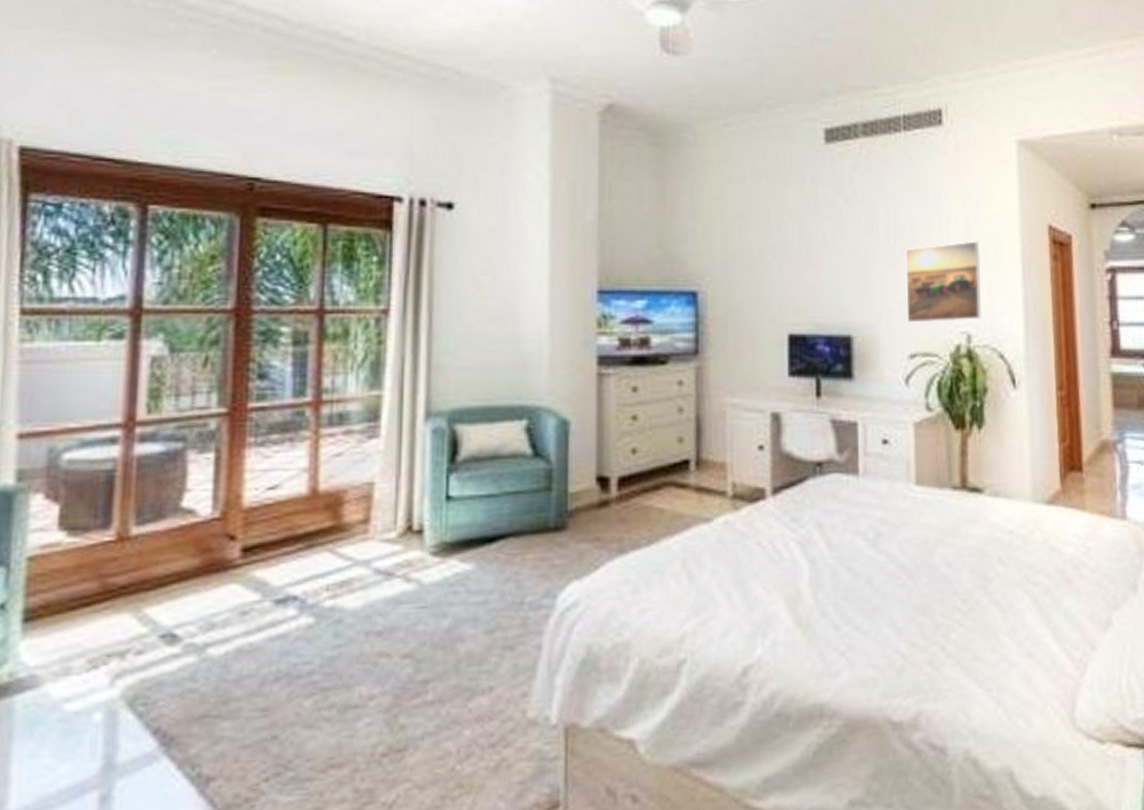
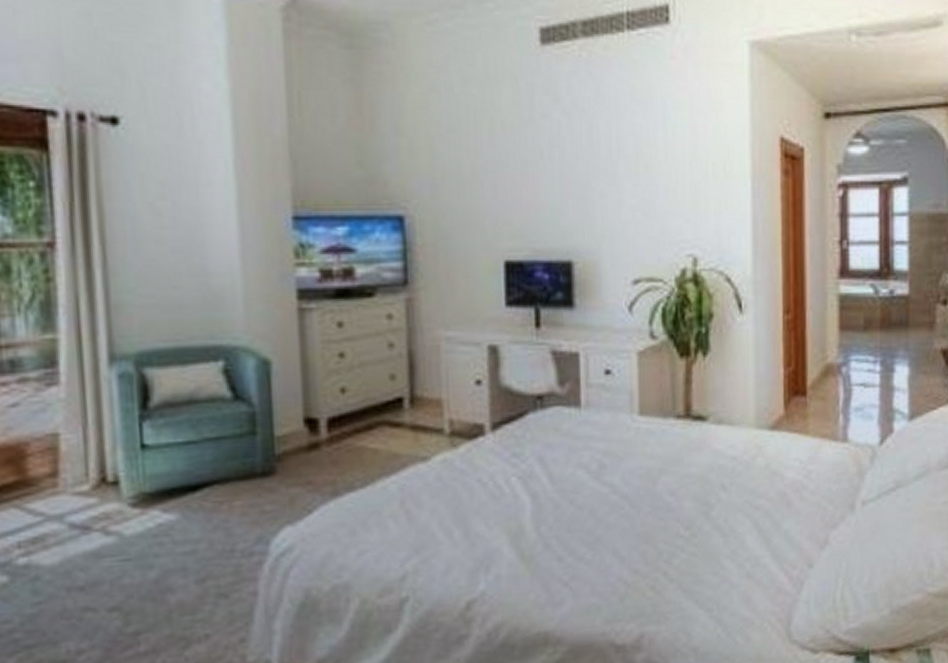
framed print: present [905,241,981,323] -> none [628,155,708,246]

